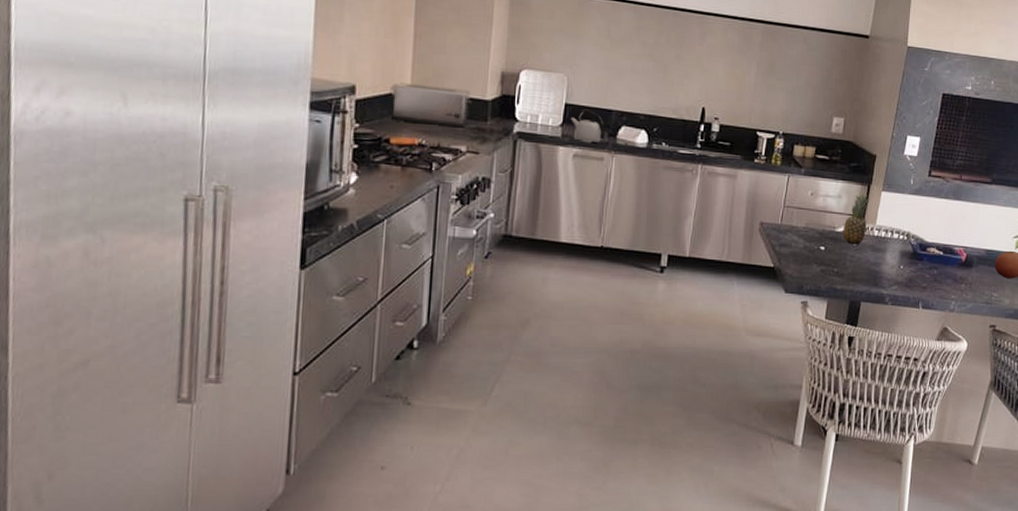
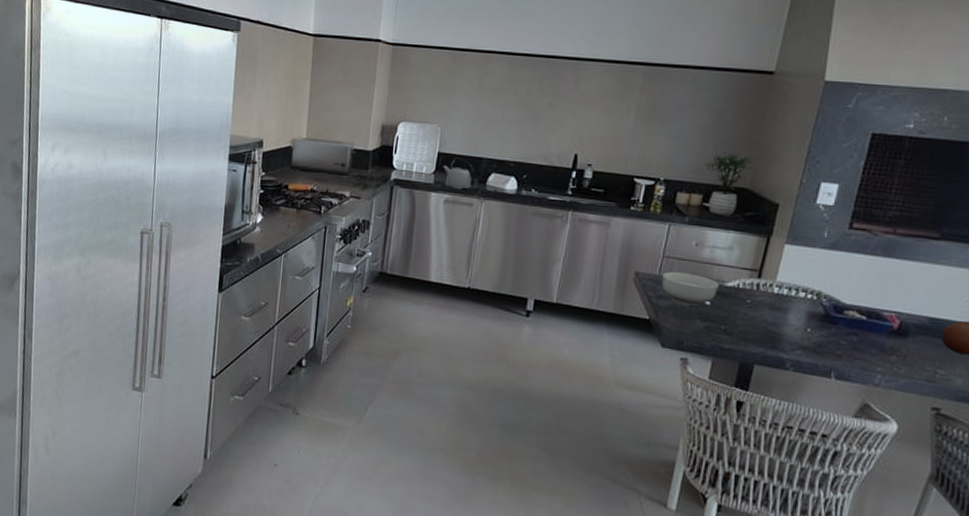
bowl: none [784,221,832,252] -> present [662,272,720,306]
potted plant: none [816,107,854,168] -> present [704,152,752,217]
fruit: present [843,194,870,244] -> none [733,247,769,301]

